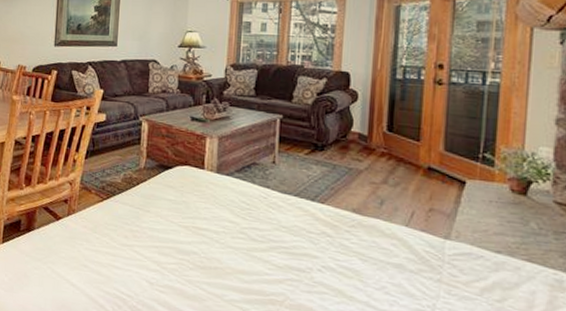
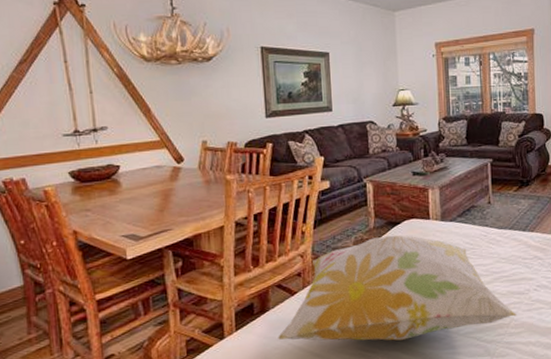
decorative pillow: none [39,178,294,297] -> present [278,234,518,341]

